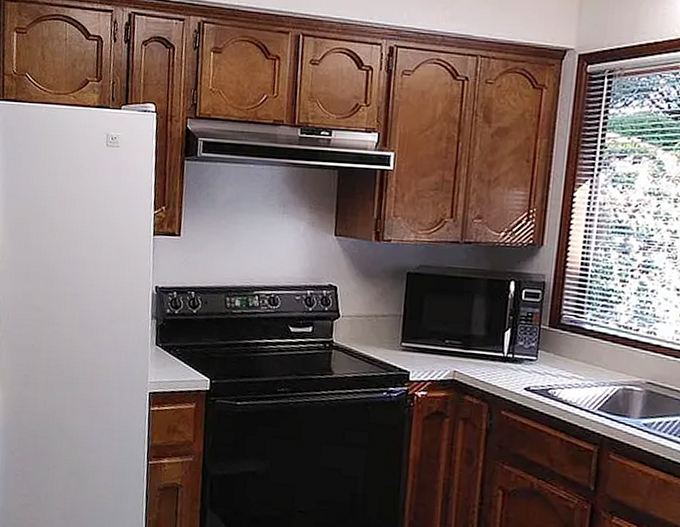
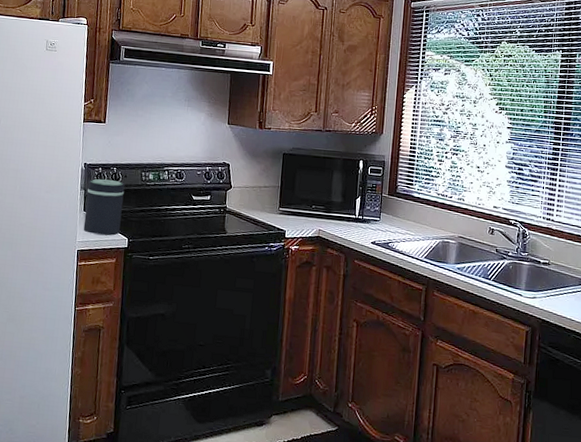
cylinder: none [155,305,206,375] -> present [83,179,125,235]

